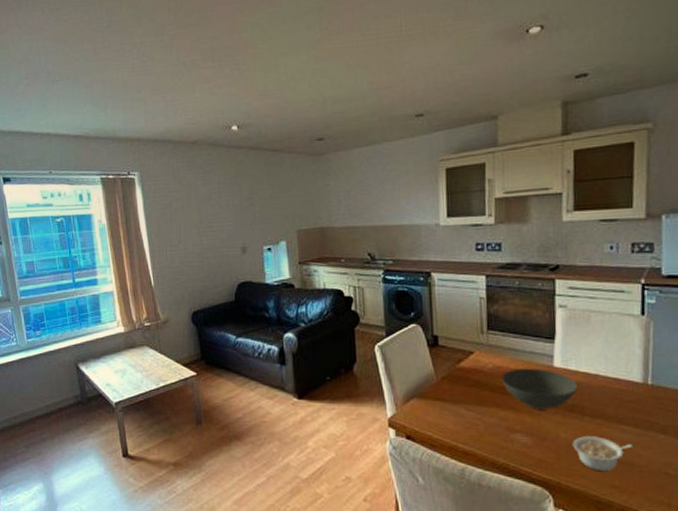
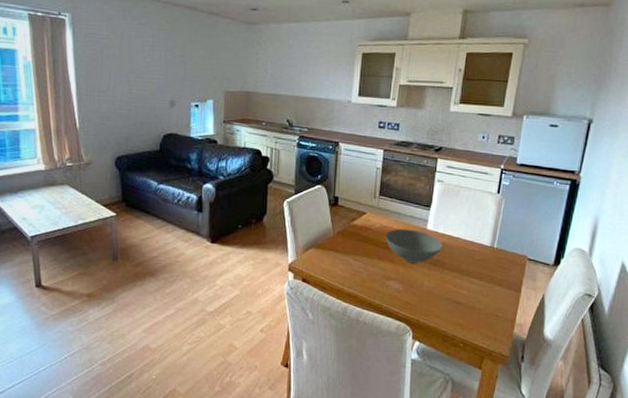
legume: present [572,436,632,471] -> none [432,285,476,312]

